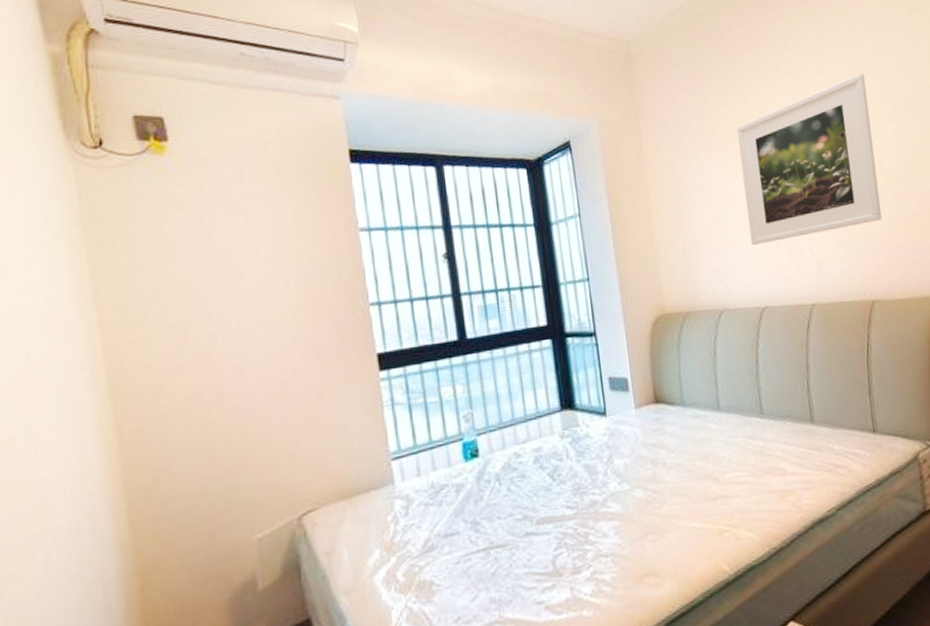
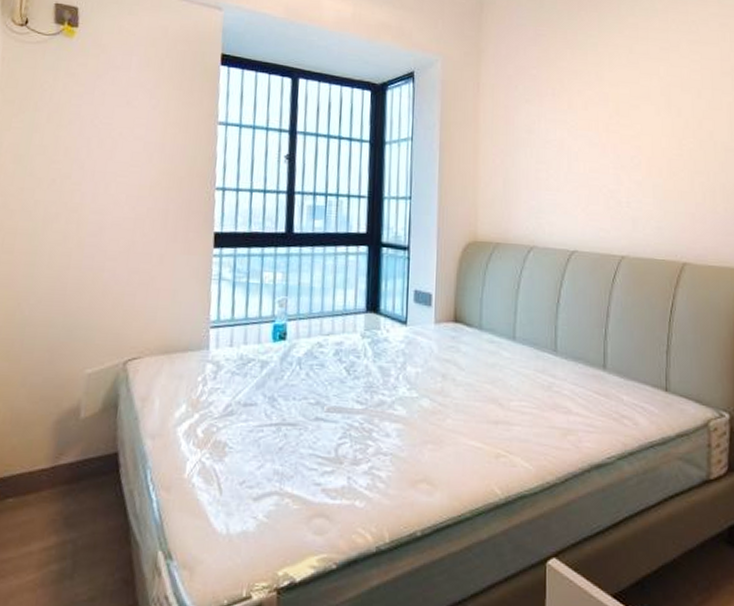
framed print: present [737,73,882,246] -> none [570,45,708,192]

